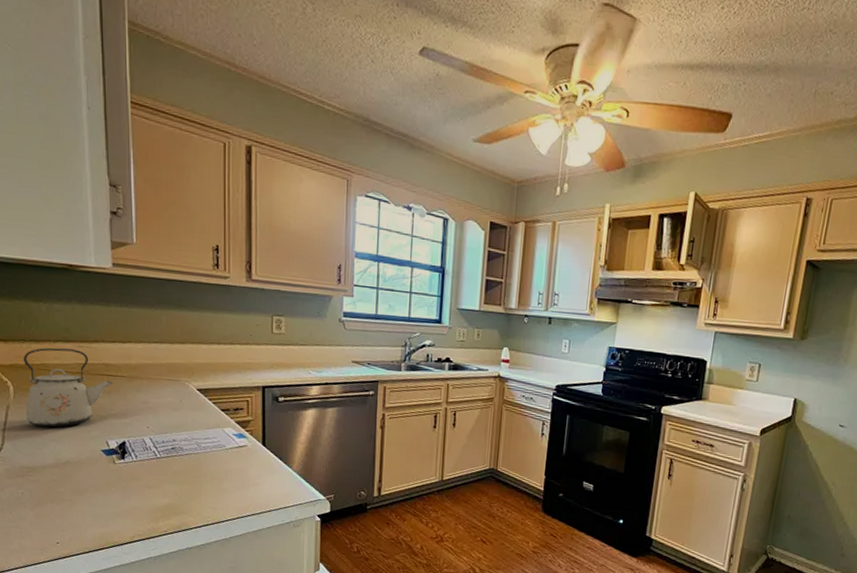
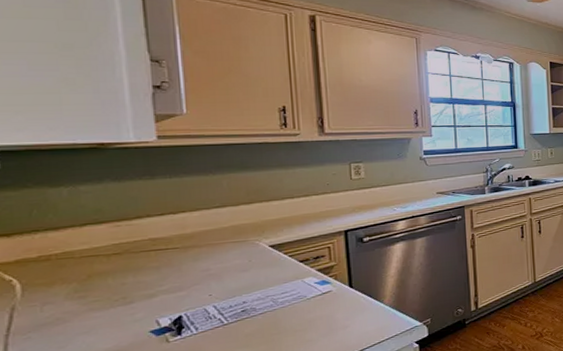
kettle: present [23,347,114,428] -> none [35,230,164,323]

